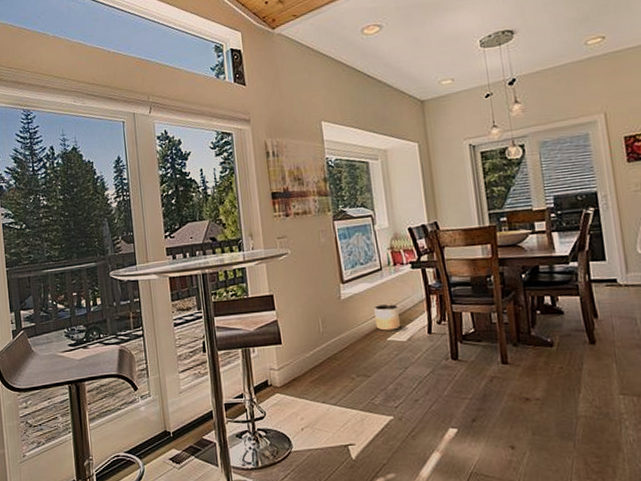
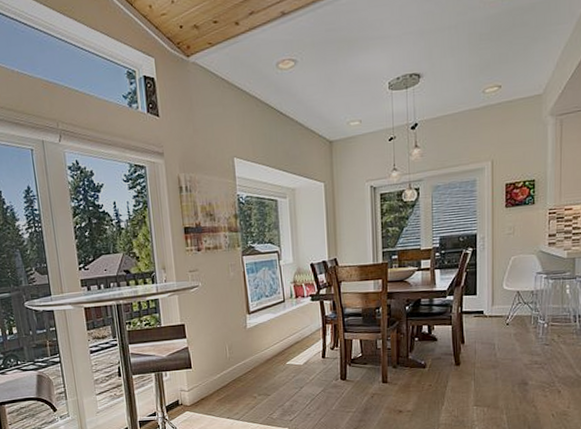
planter: present [374,304,401,331] -> none [276,332,299,356]

